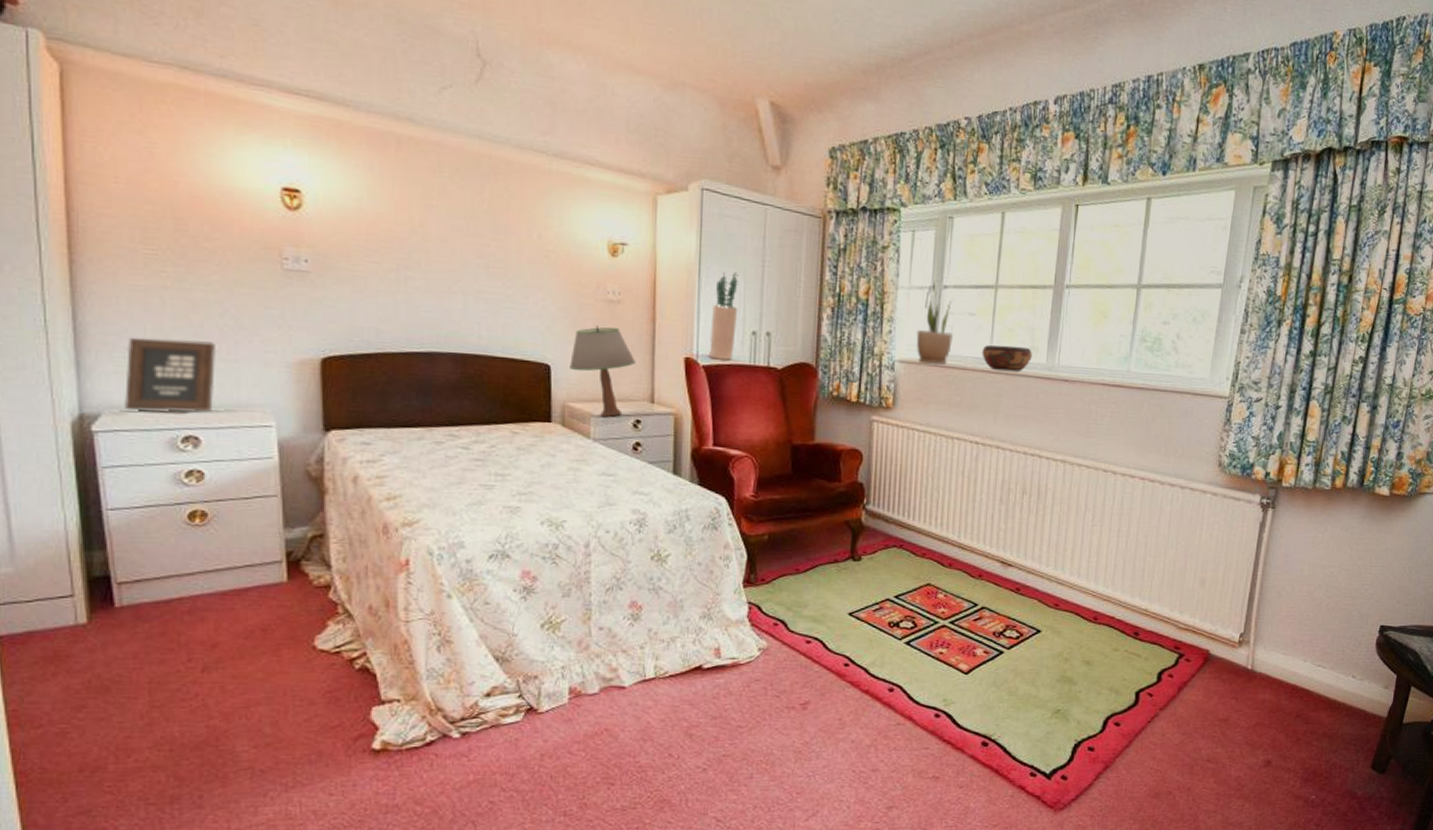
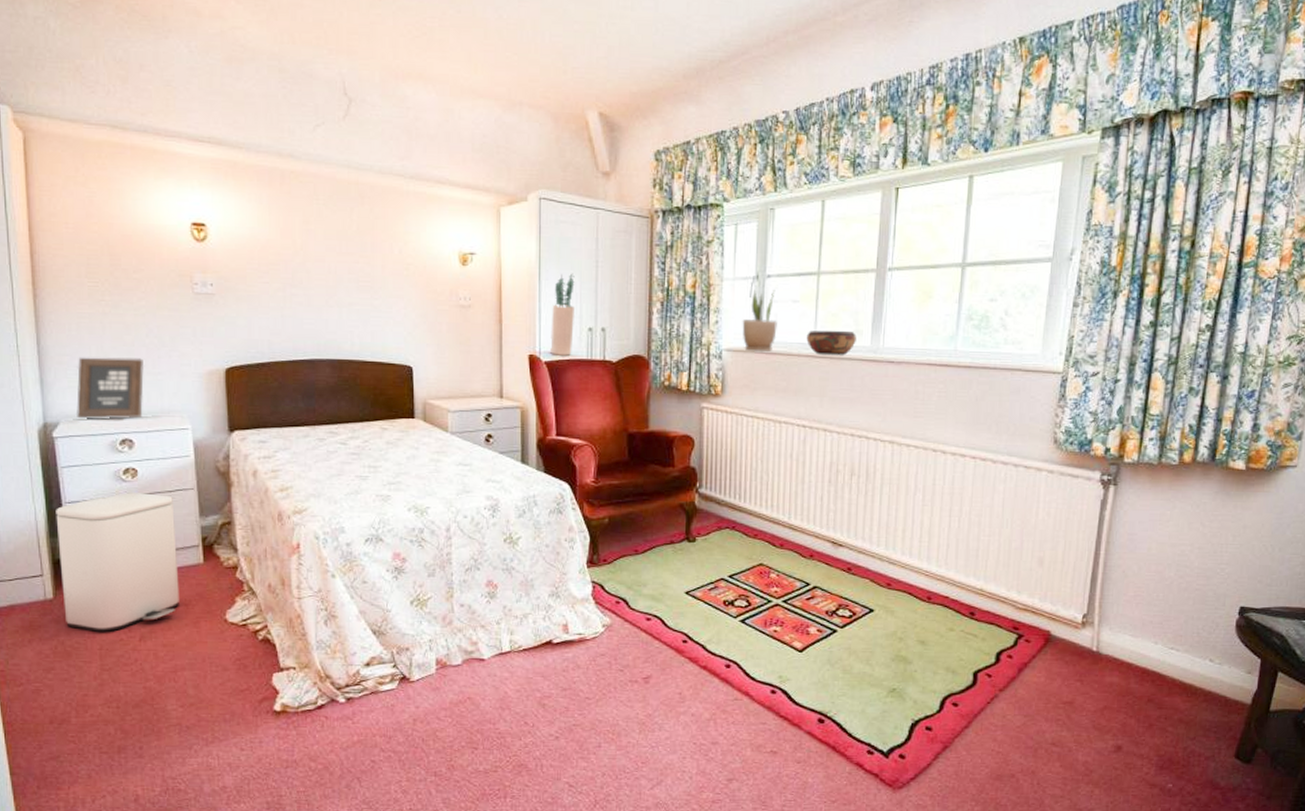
pedal bin: none [93,499,255,664] -> present [56,492,179,633]
table lamp: present [570,325,636,418] -> none [429,329,486,413]

